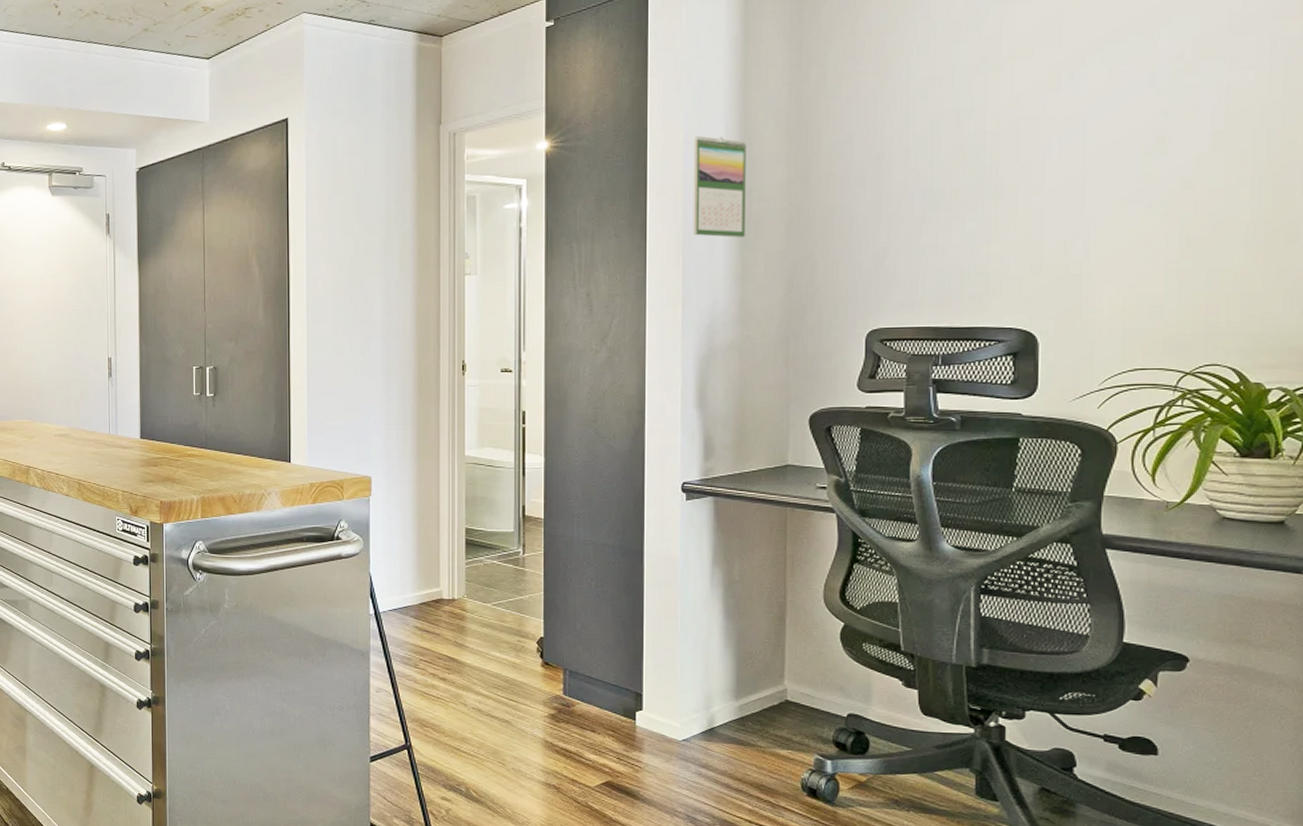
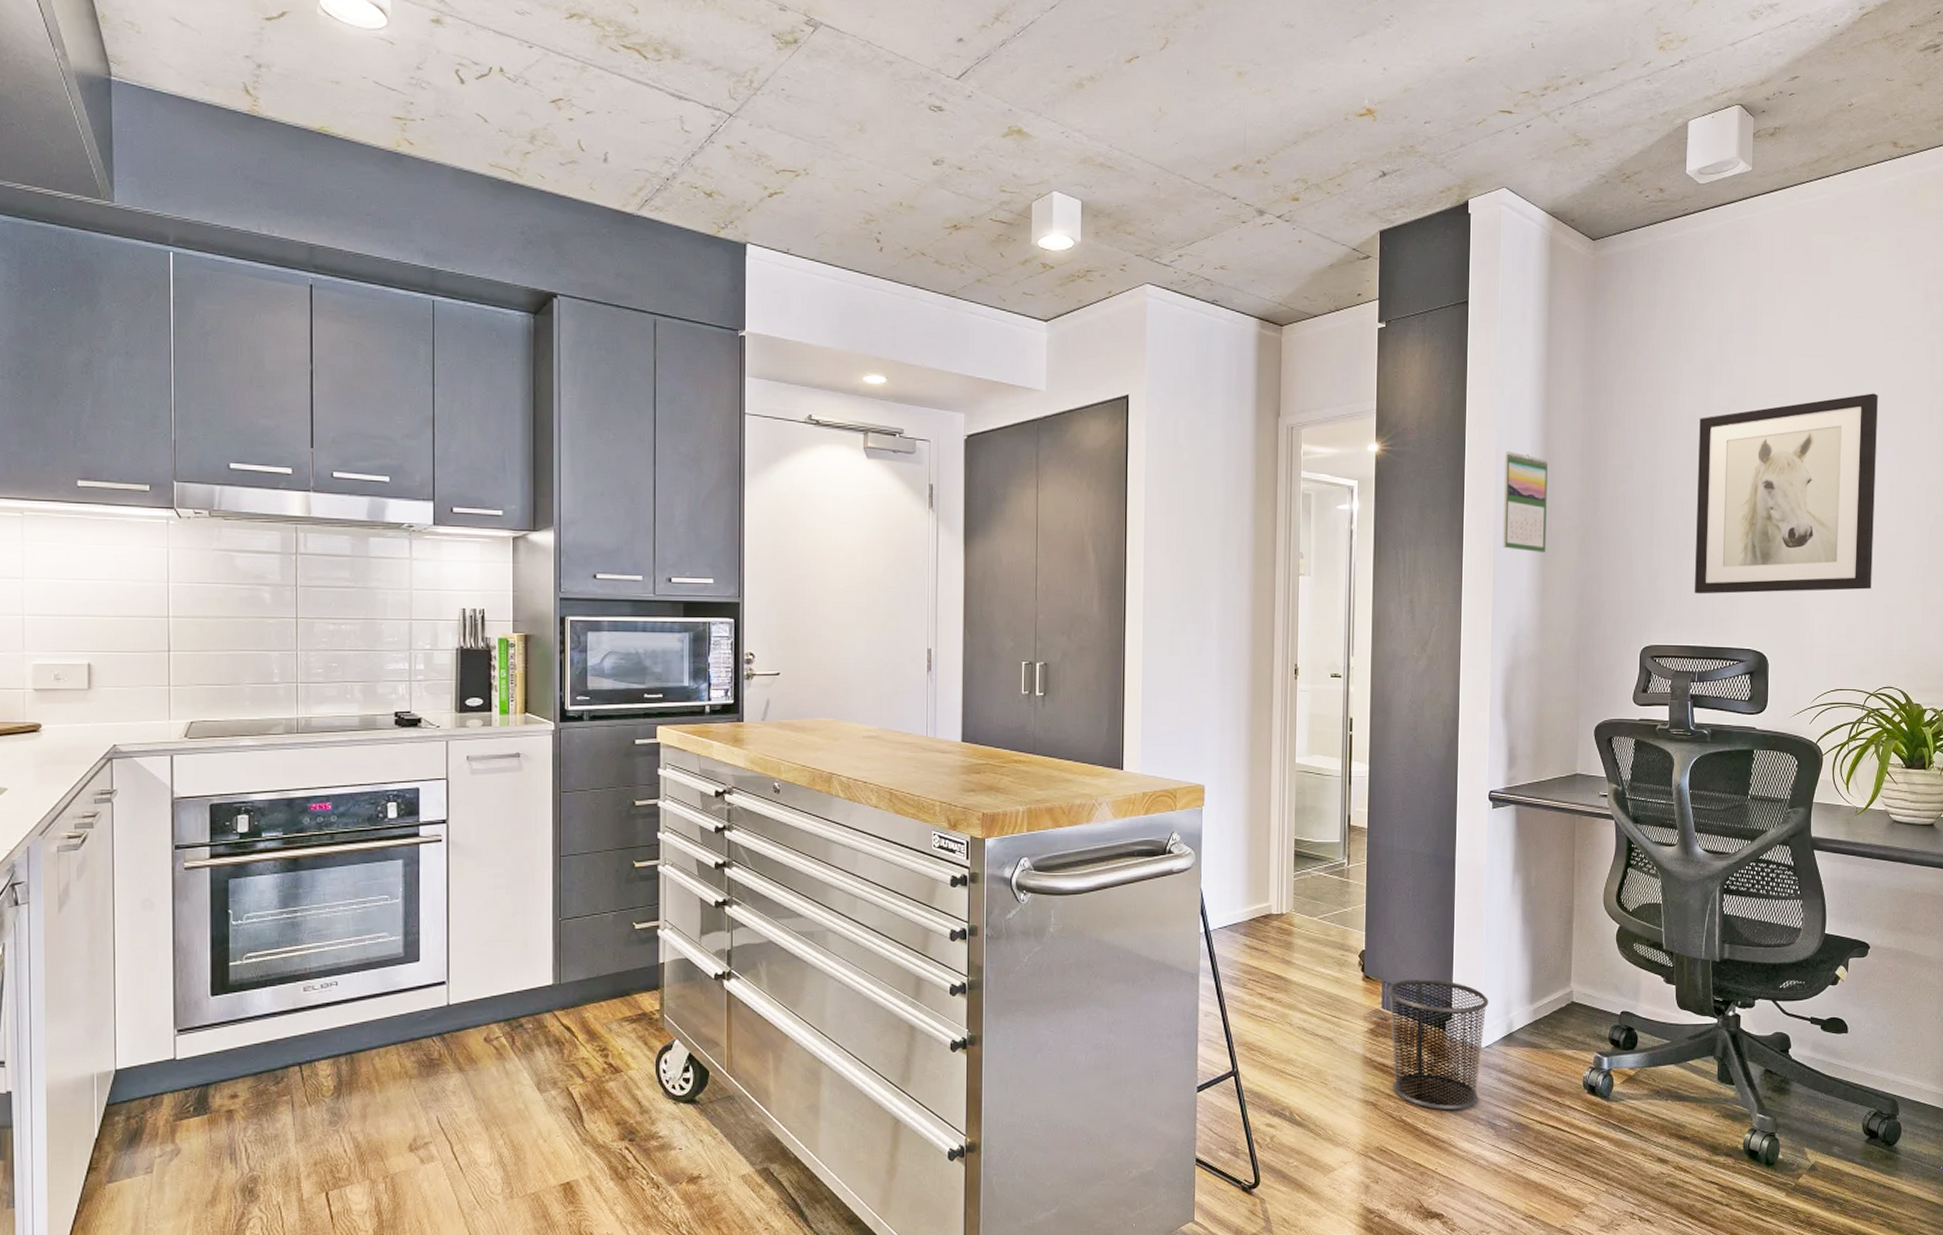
waste bin: none [570,667,685,801] -> present [1388,978,1489,1111]
wall art: none [936,29,1193,271] -> present [1695,393,1878,594]

